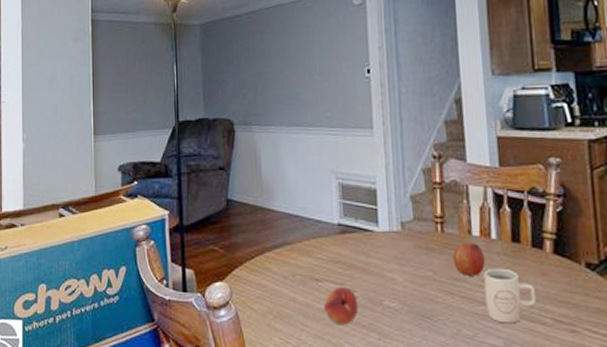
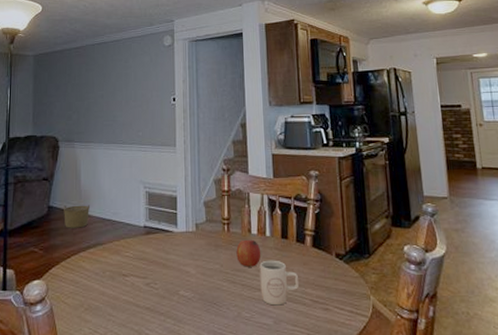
basket: none [244,198,274,225] -> present [64,205,89,228]
fruit: present [324,285,359,325] -> none [129,279,158,313]

